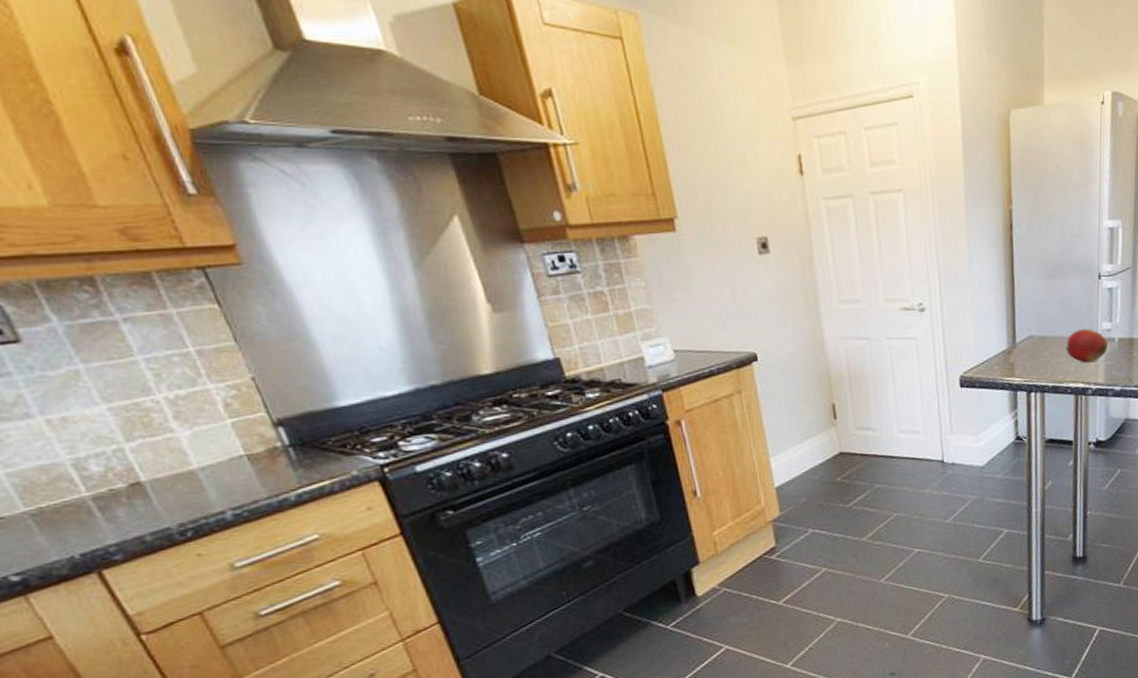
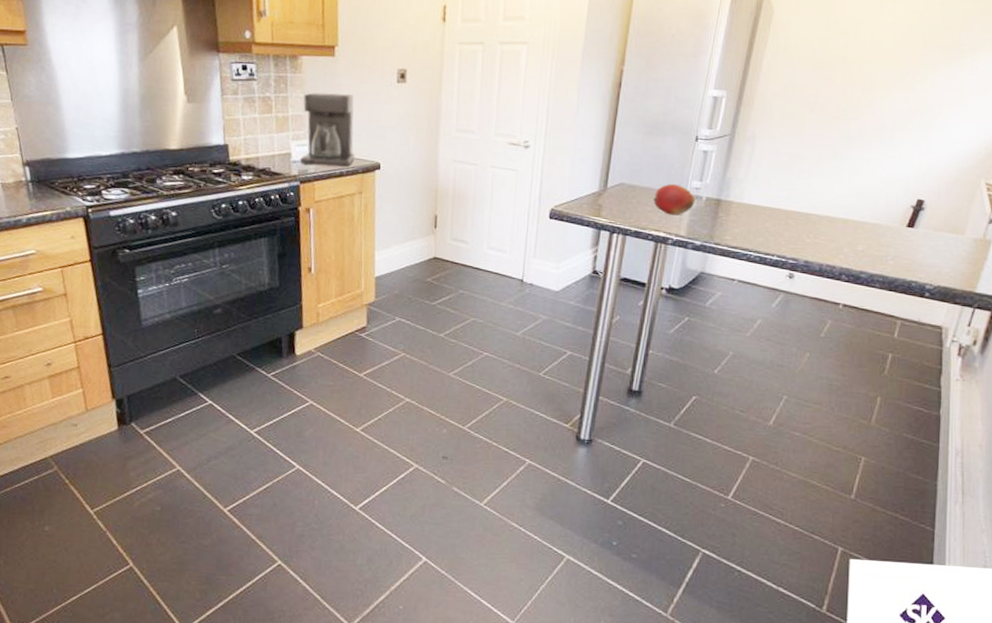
coffee maker: none [646,274,725,369] -> present [299,92,355,168]

